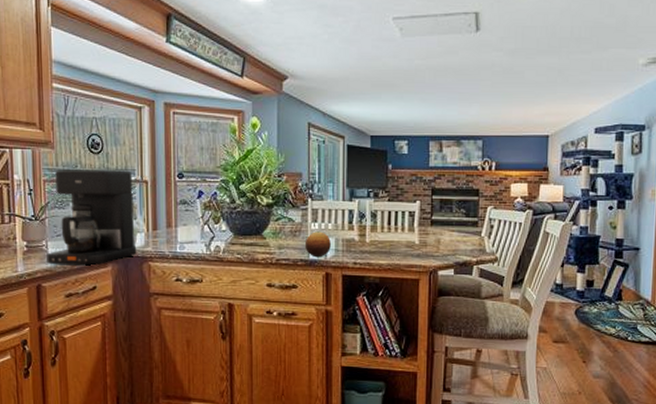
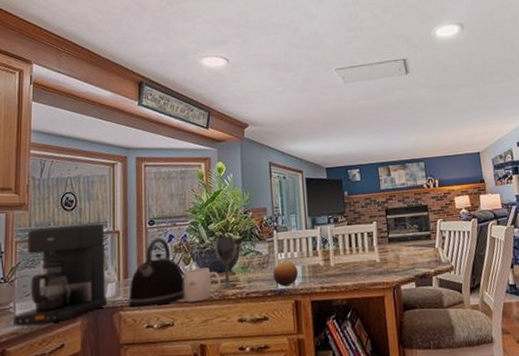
kettle: none [156,192,214,261] -> present [127,237,185,308]
mug: none [212,229,250,262] -> present [183,267,221,303]
wine glass: none [245,199,269,253] -> present [214,236,237,290]

